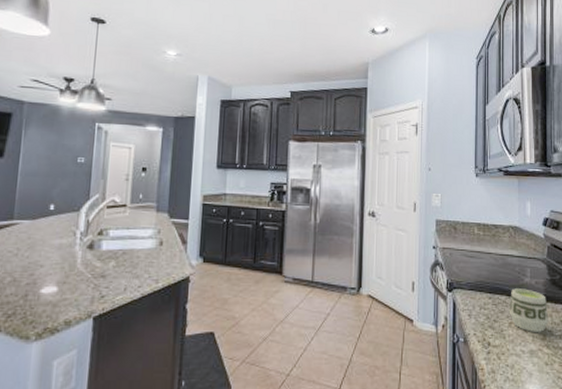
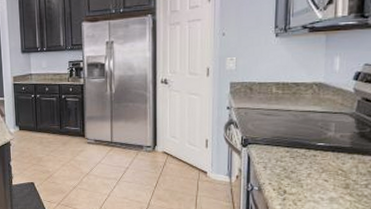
cup: present [509,288,549,333] -> none [308,142,354,183]

